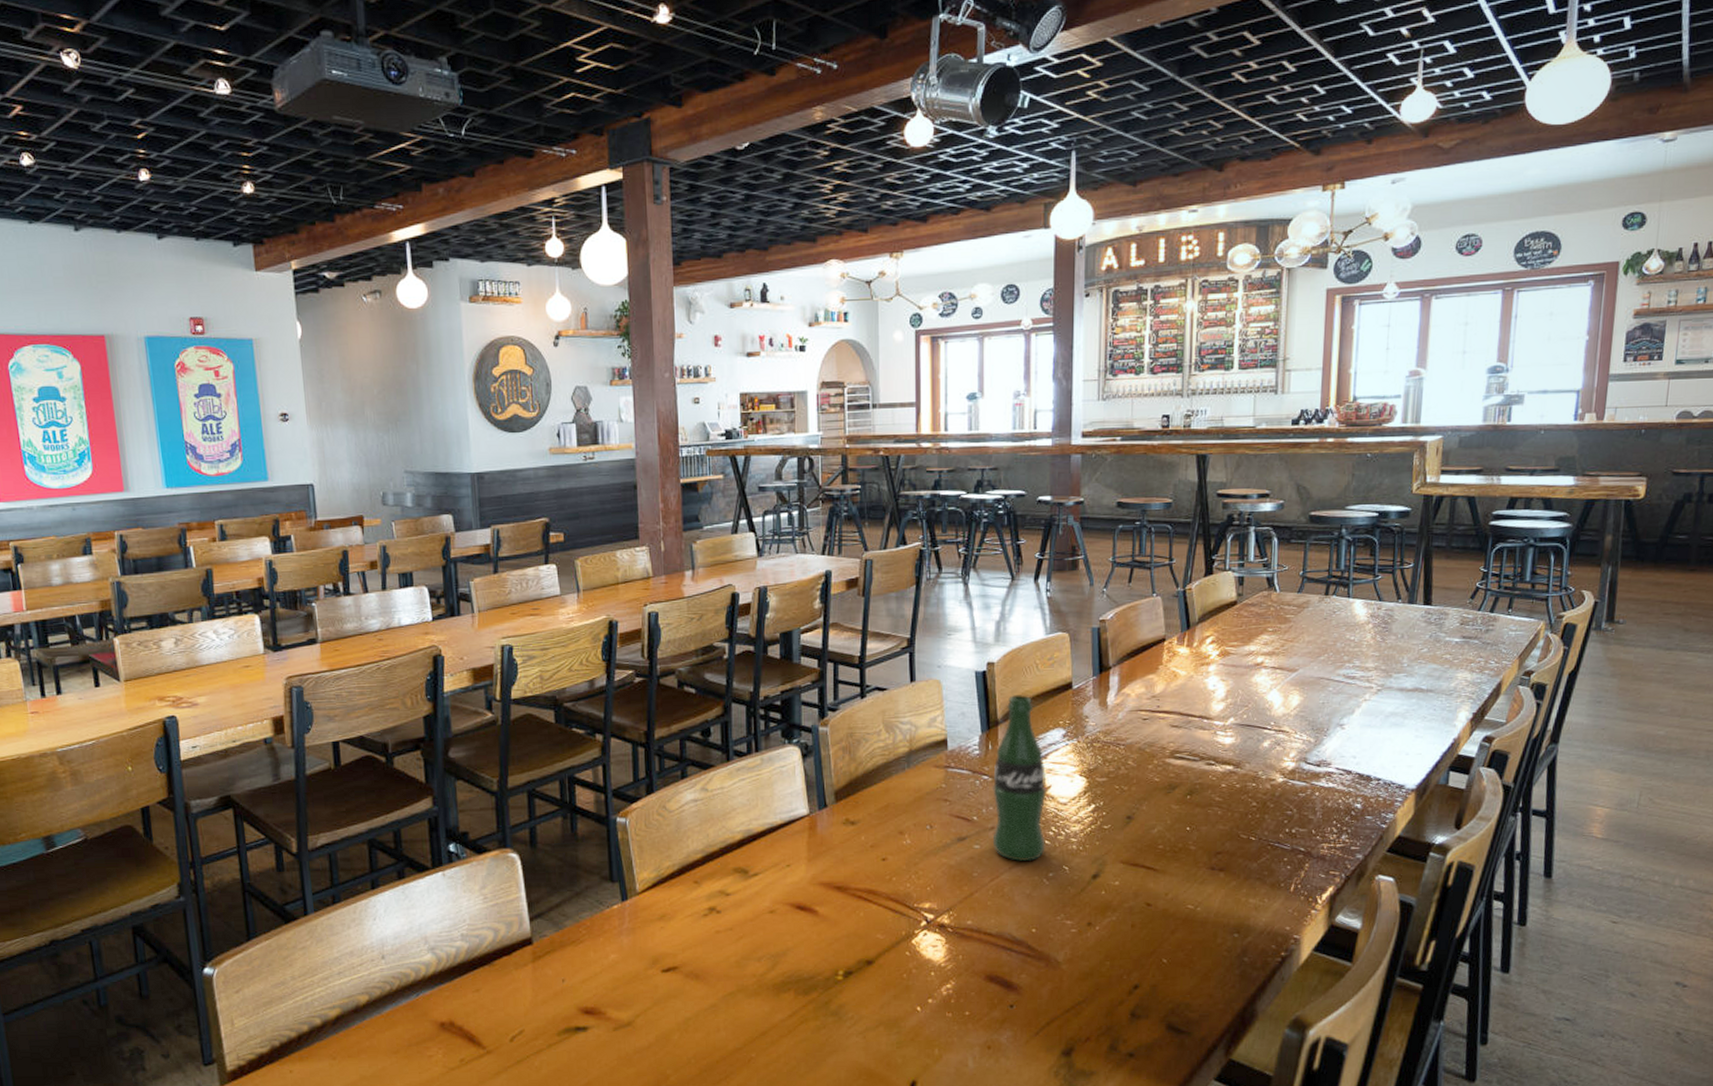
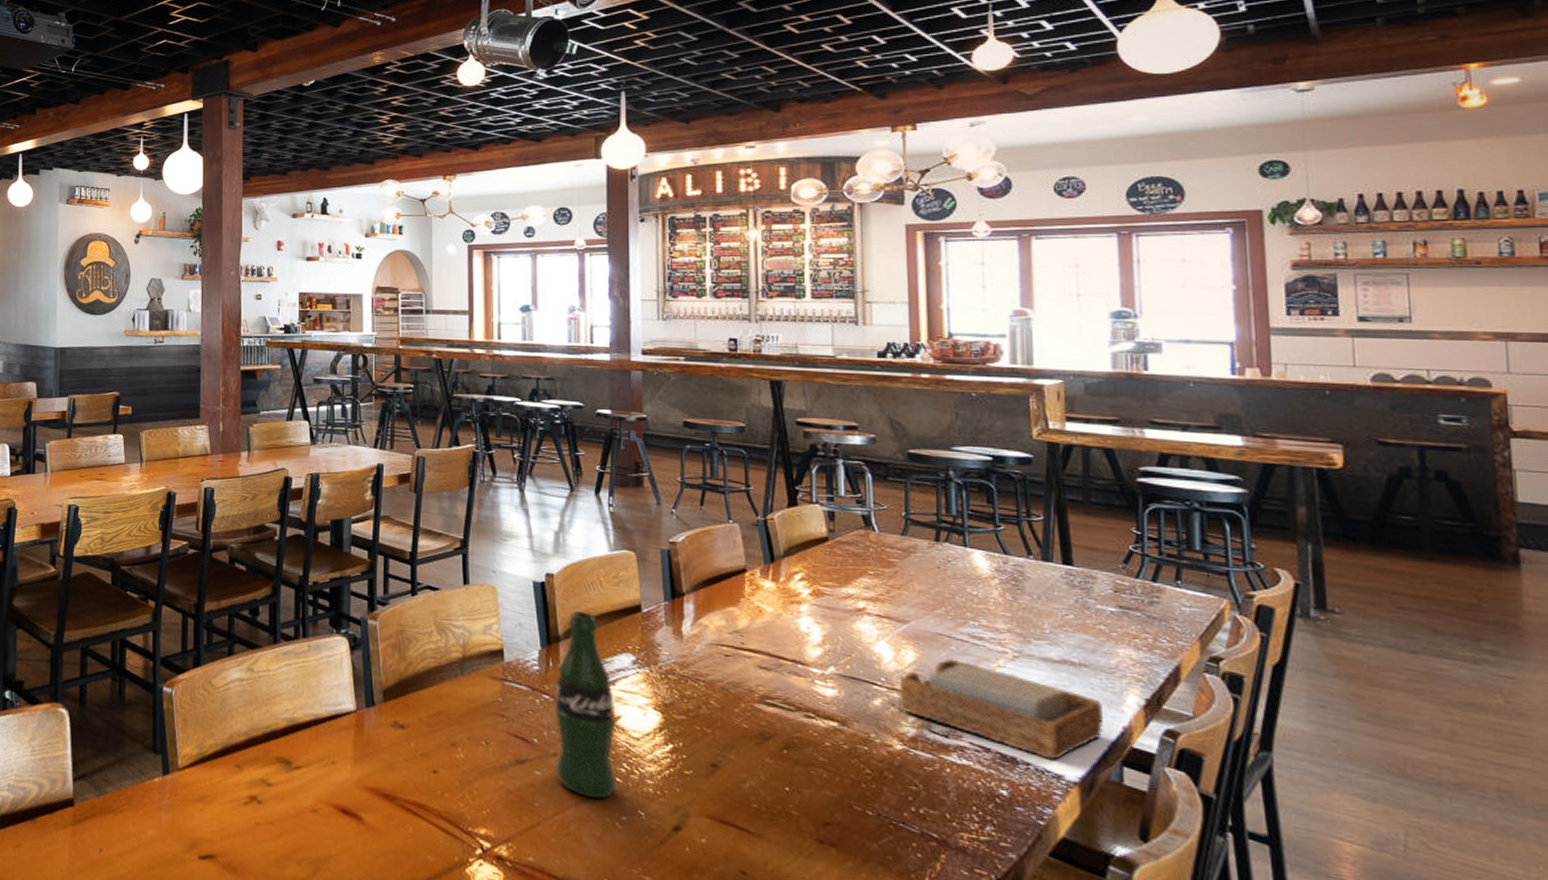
napkin holder: none [1282,698,1441,775] -> present [897,658,1104,761]

